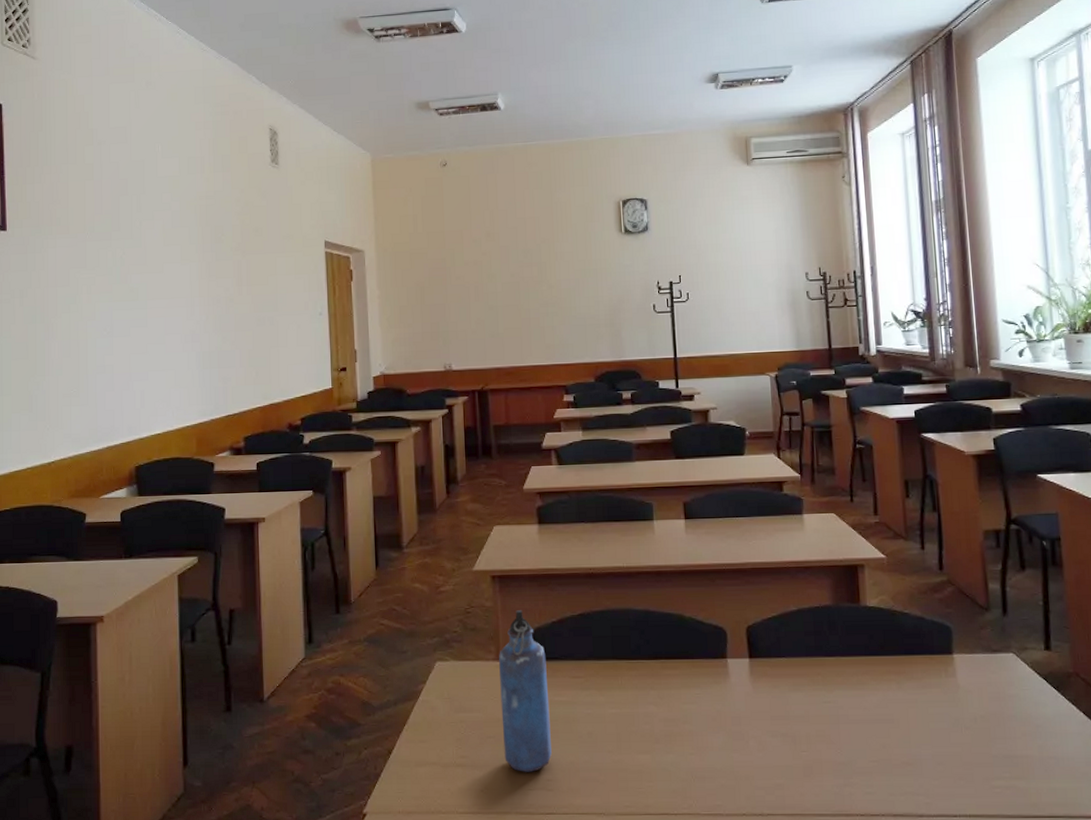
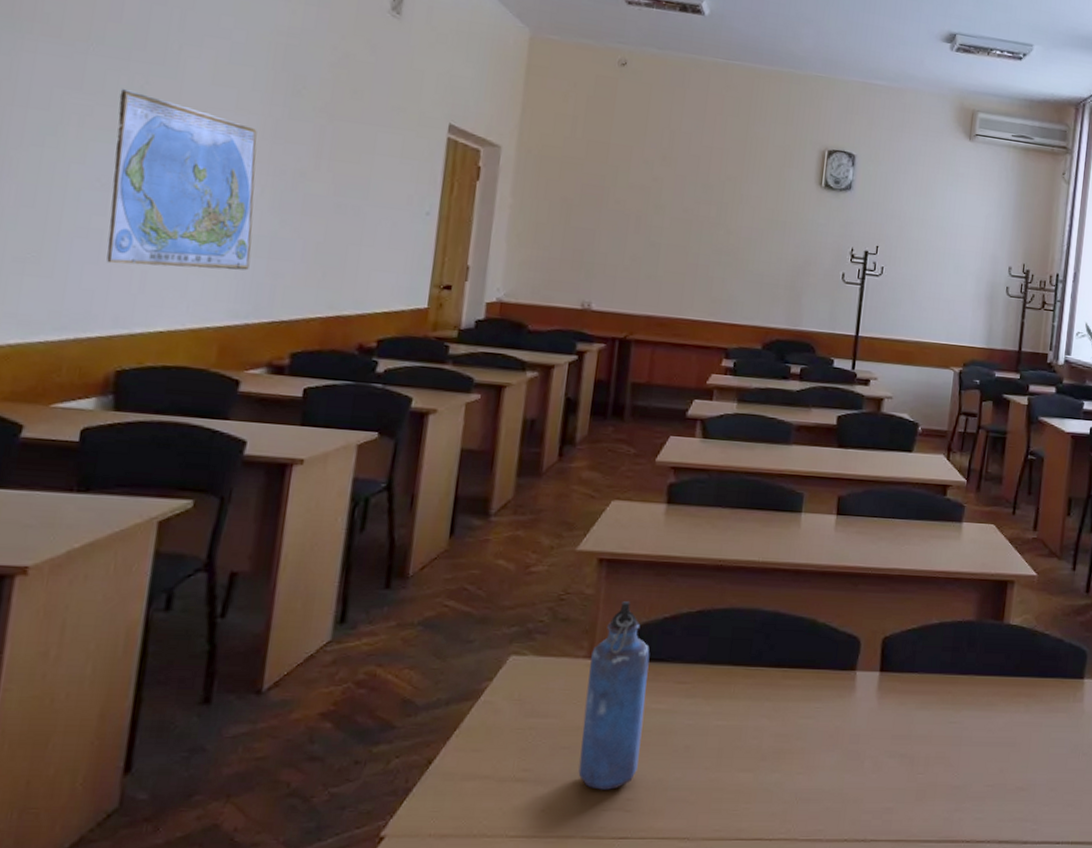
world map: none [109,260,207,389] -> present [106,88,257,271]

